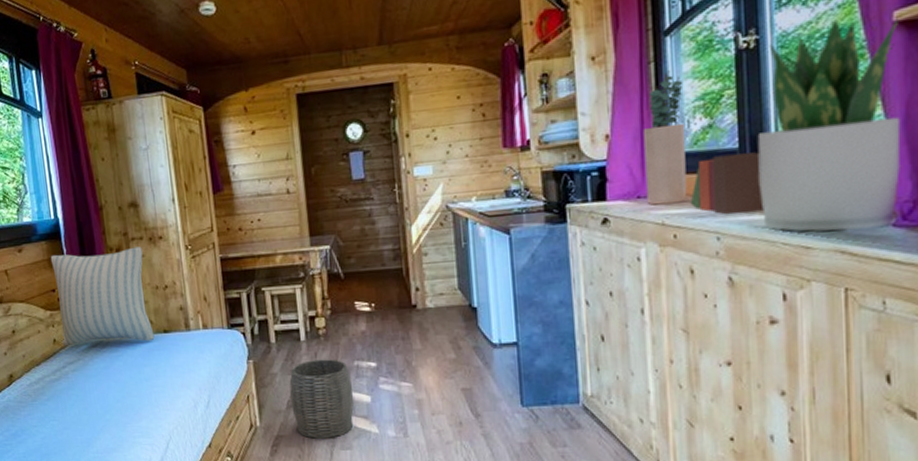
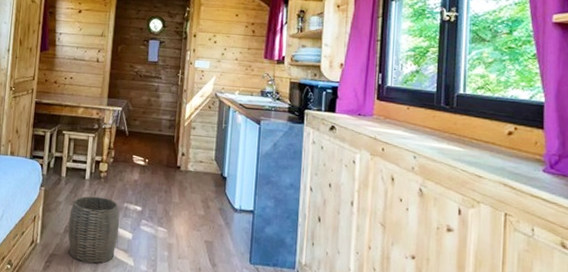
vase: present [642,70,688,206] -> none [365,25,401,125]
books: present [689,152,764,215] -> none [396,94,451,143]
planter: present [757,15,902,232] -> none [448,12,559,171]

